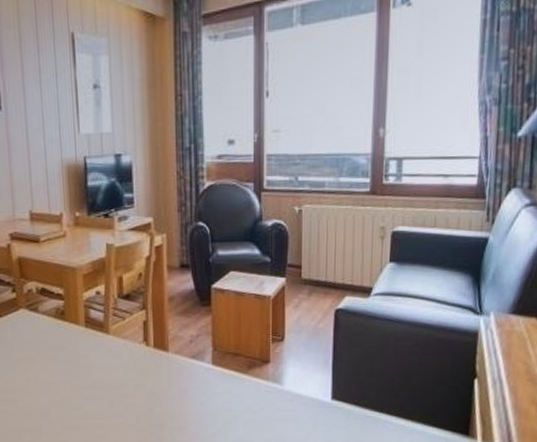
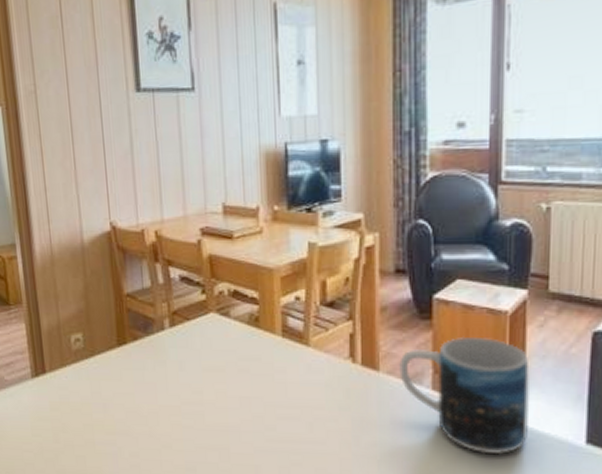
mug: none [185,318,288,415] -> present [399,336,530,455]

